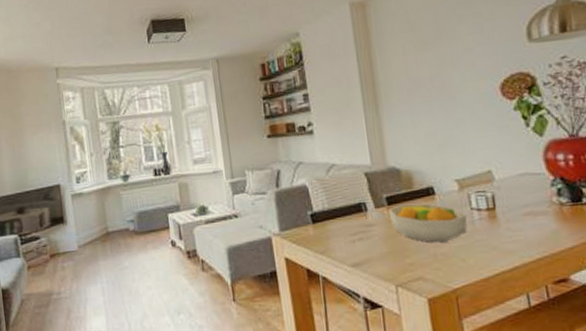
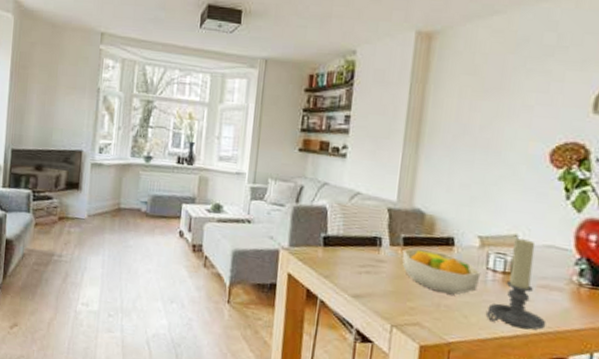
candle holder: none [482,172,541,260] -> present [486,238,547,330]

